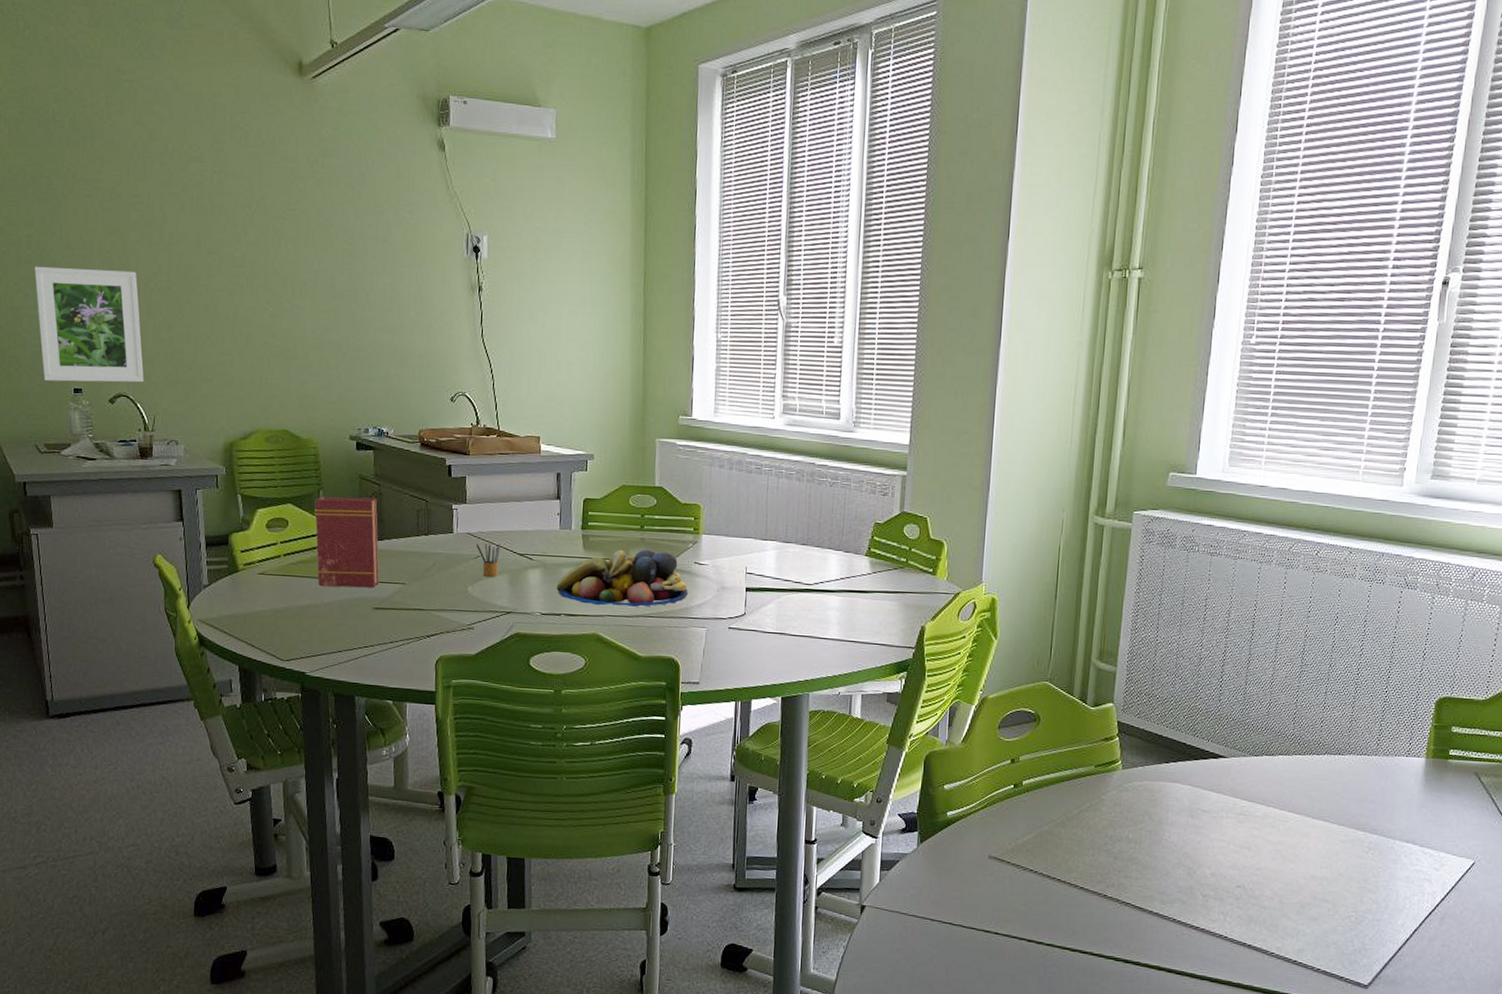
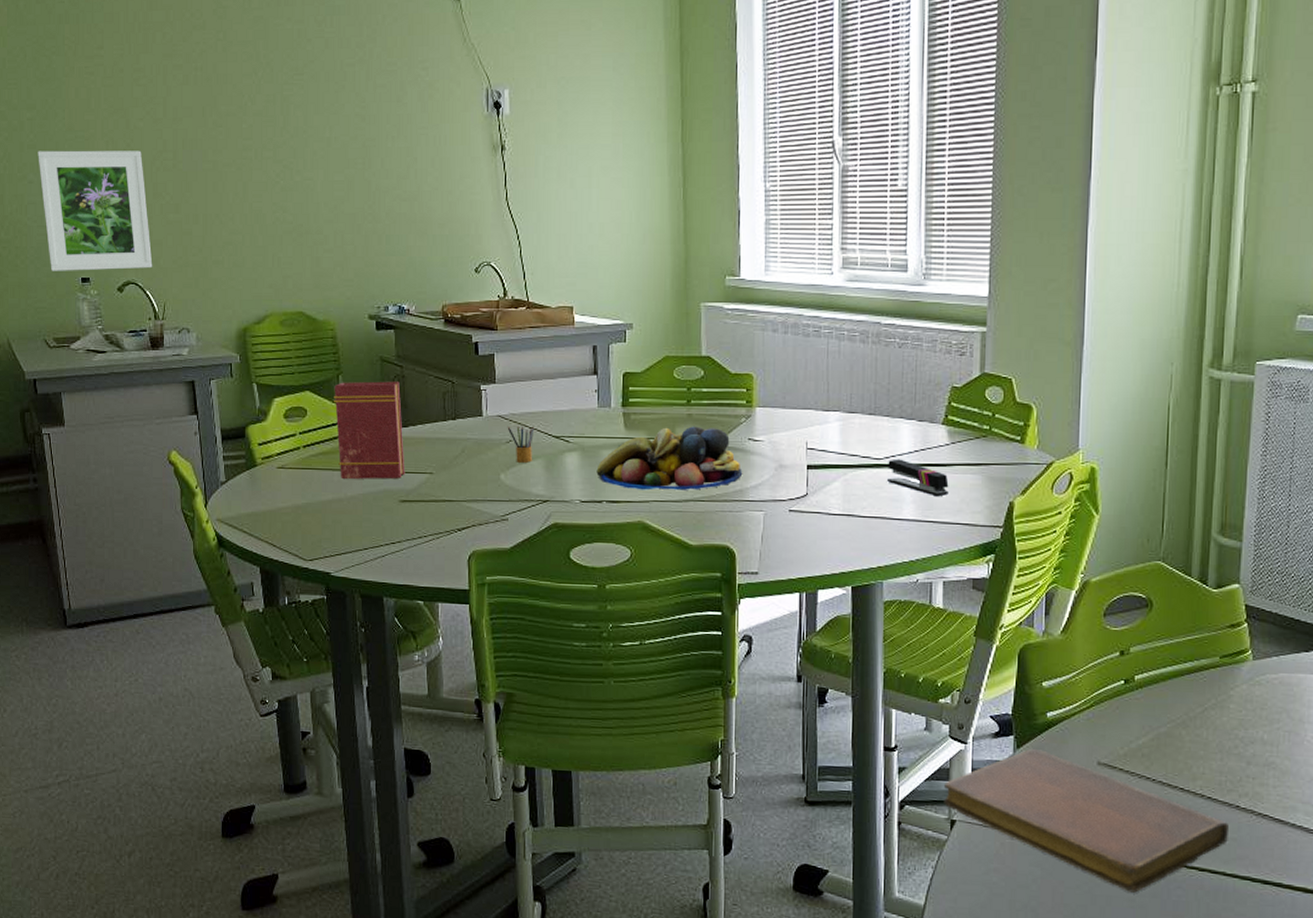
stapler: none [816,585,870,620] -> present [887,459,949,497]
notebook: none [856,843,1097,970] -> present [944,748,1228,893]

